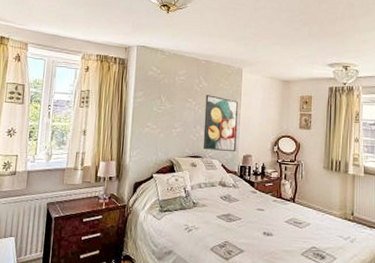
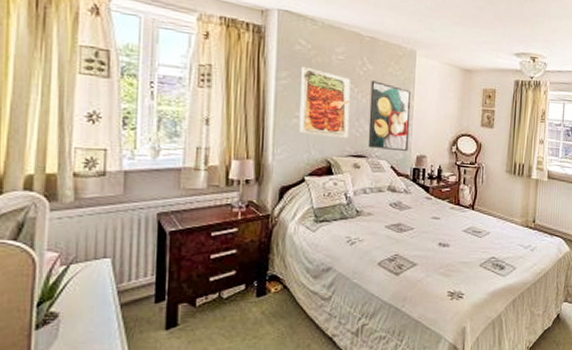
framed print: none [150,88,190,142] -> present [299,67,350,138]

